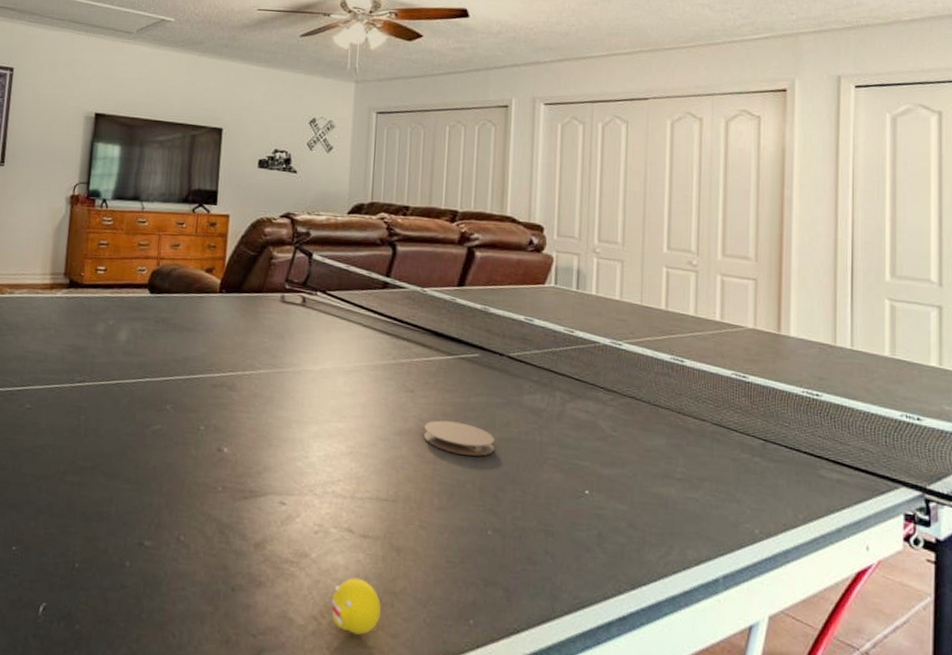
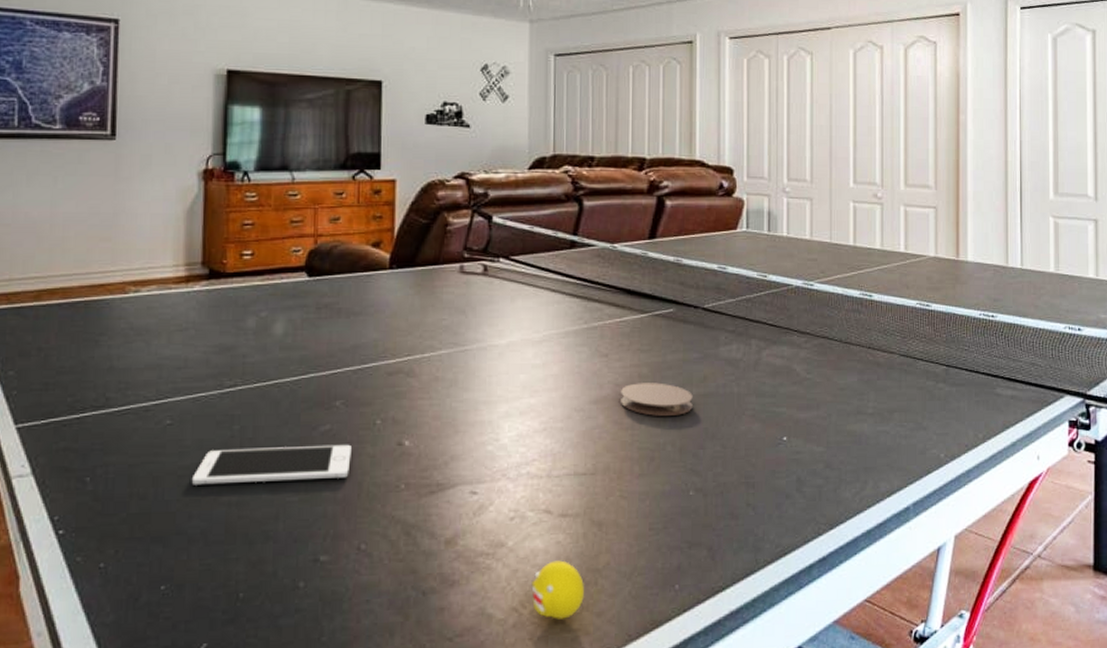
cell phone: none [43,435,178,474] -> present [191,444,351,485]

